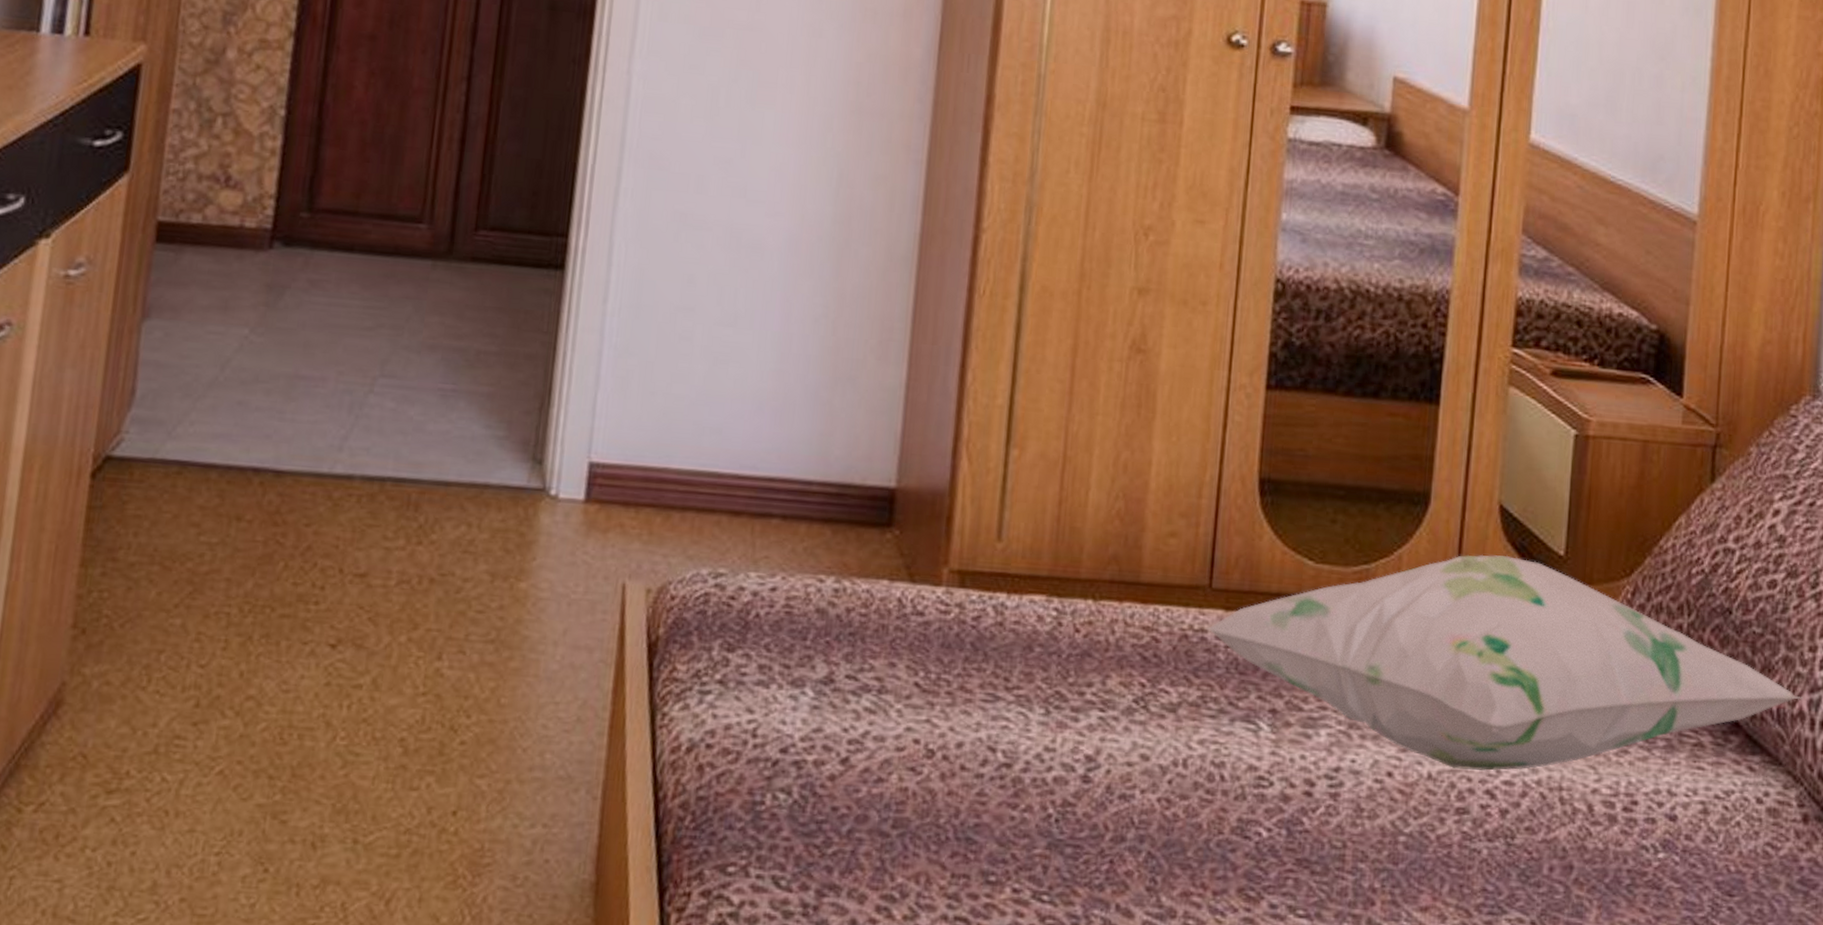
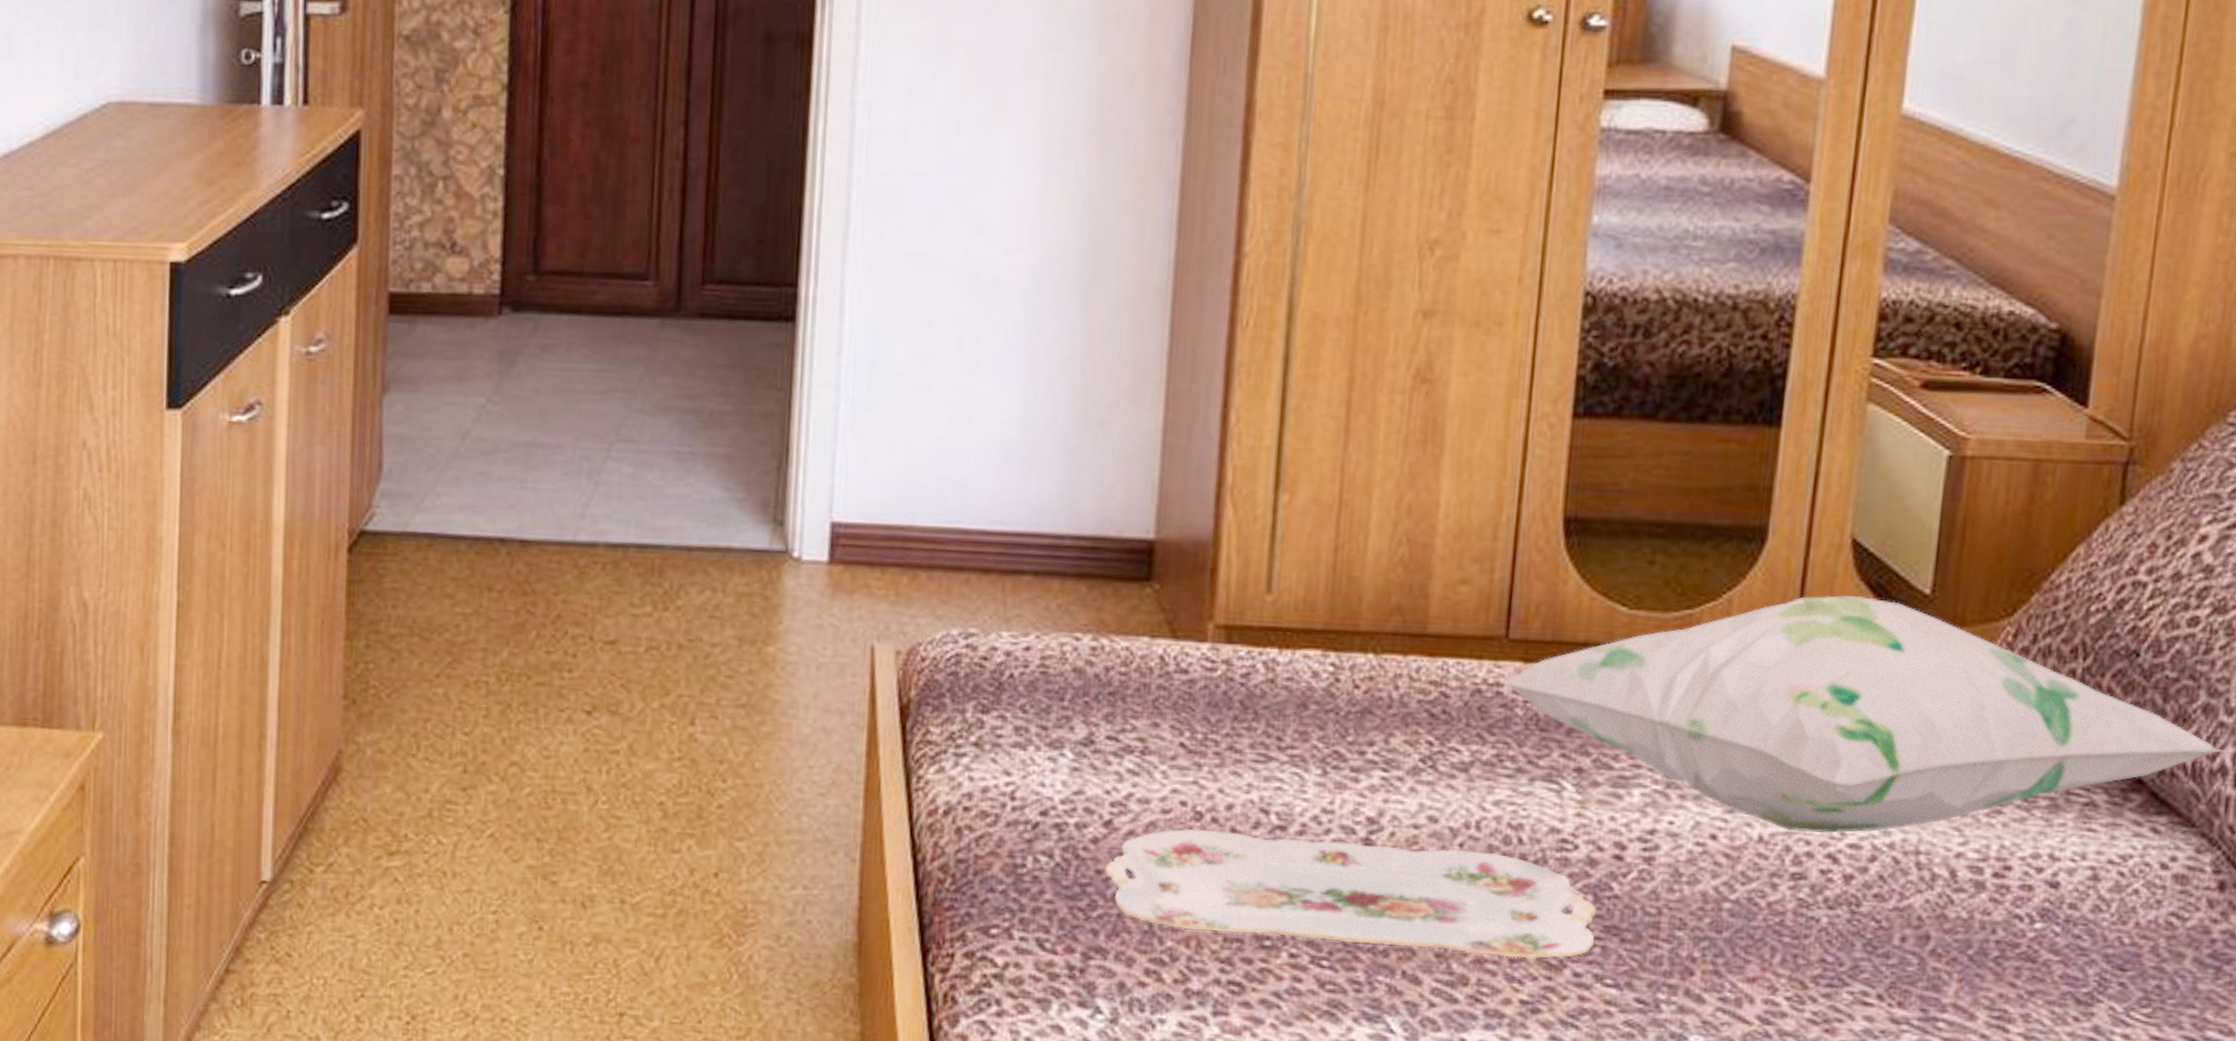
serving tray: none [839,765,1290,891] -> present [1104,828,1597,959]

